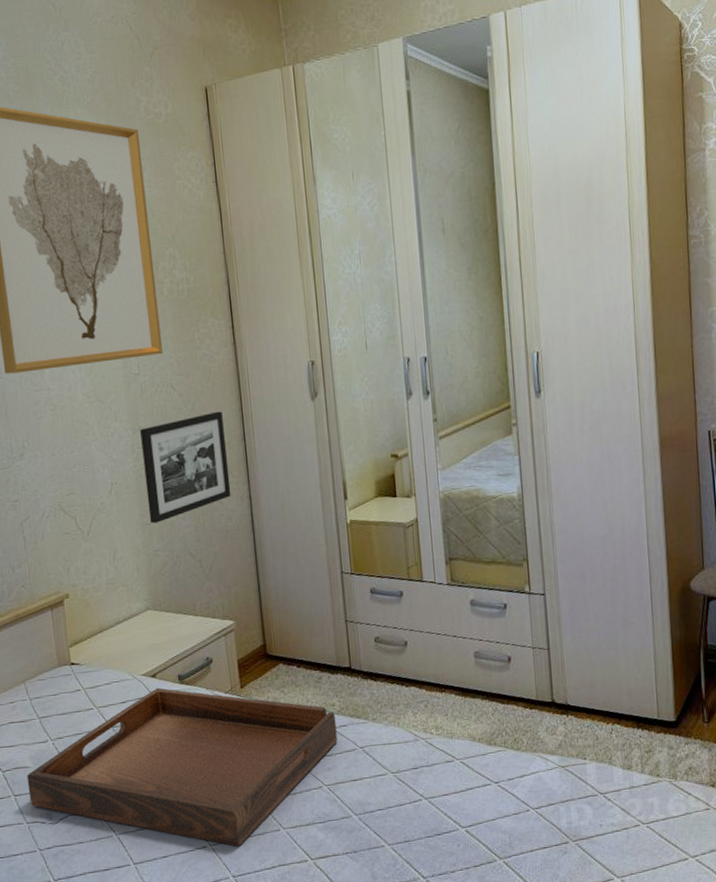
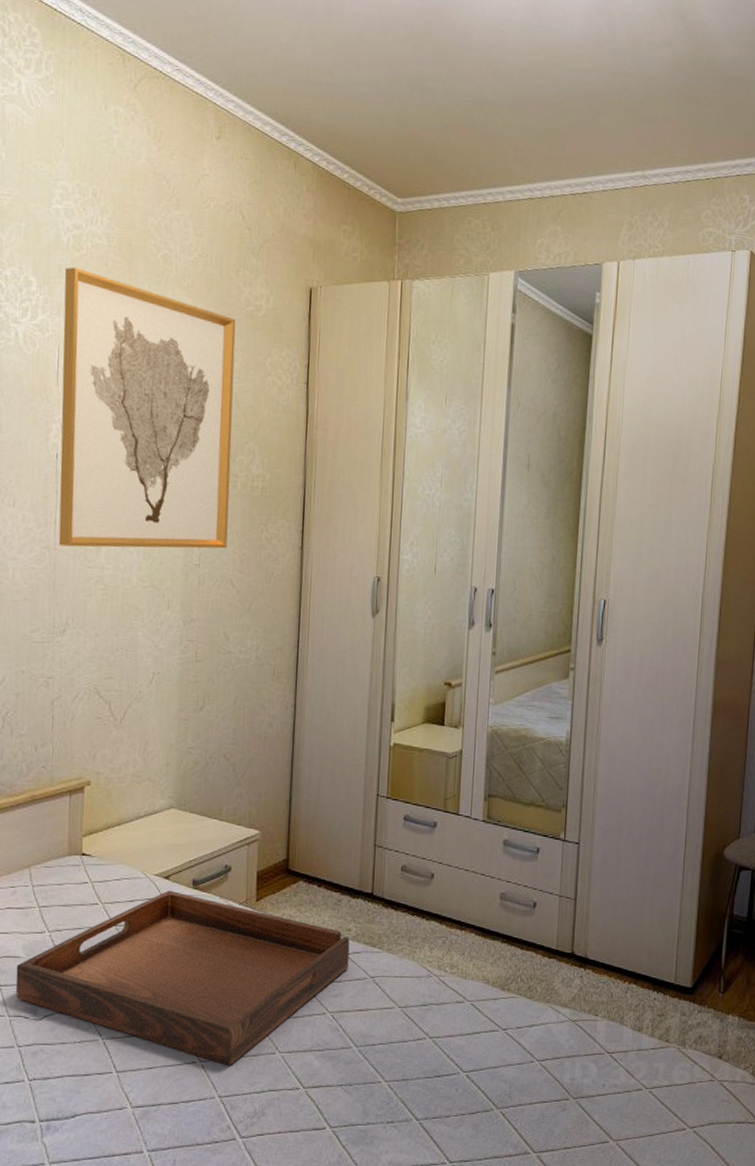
picture frame: present [140,411,231,524] -> none [187,614,279,720]

